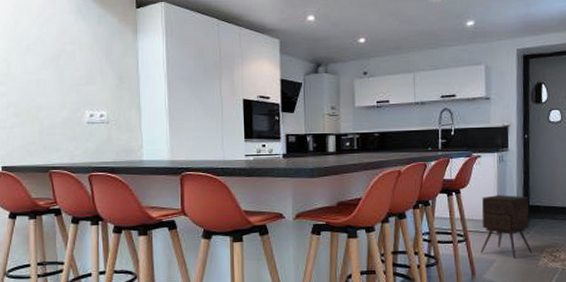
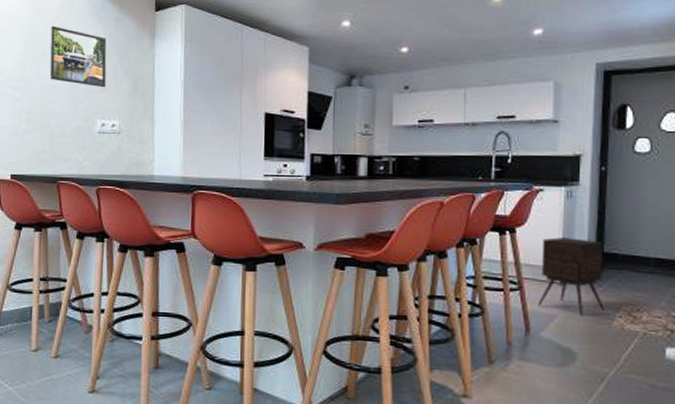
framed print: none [34,23,92,81] -> present [49,25,107,88]

